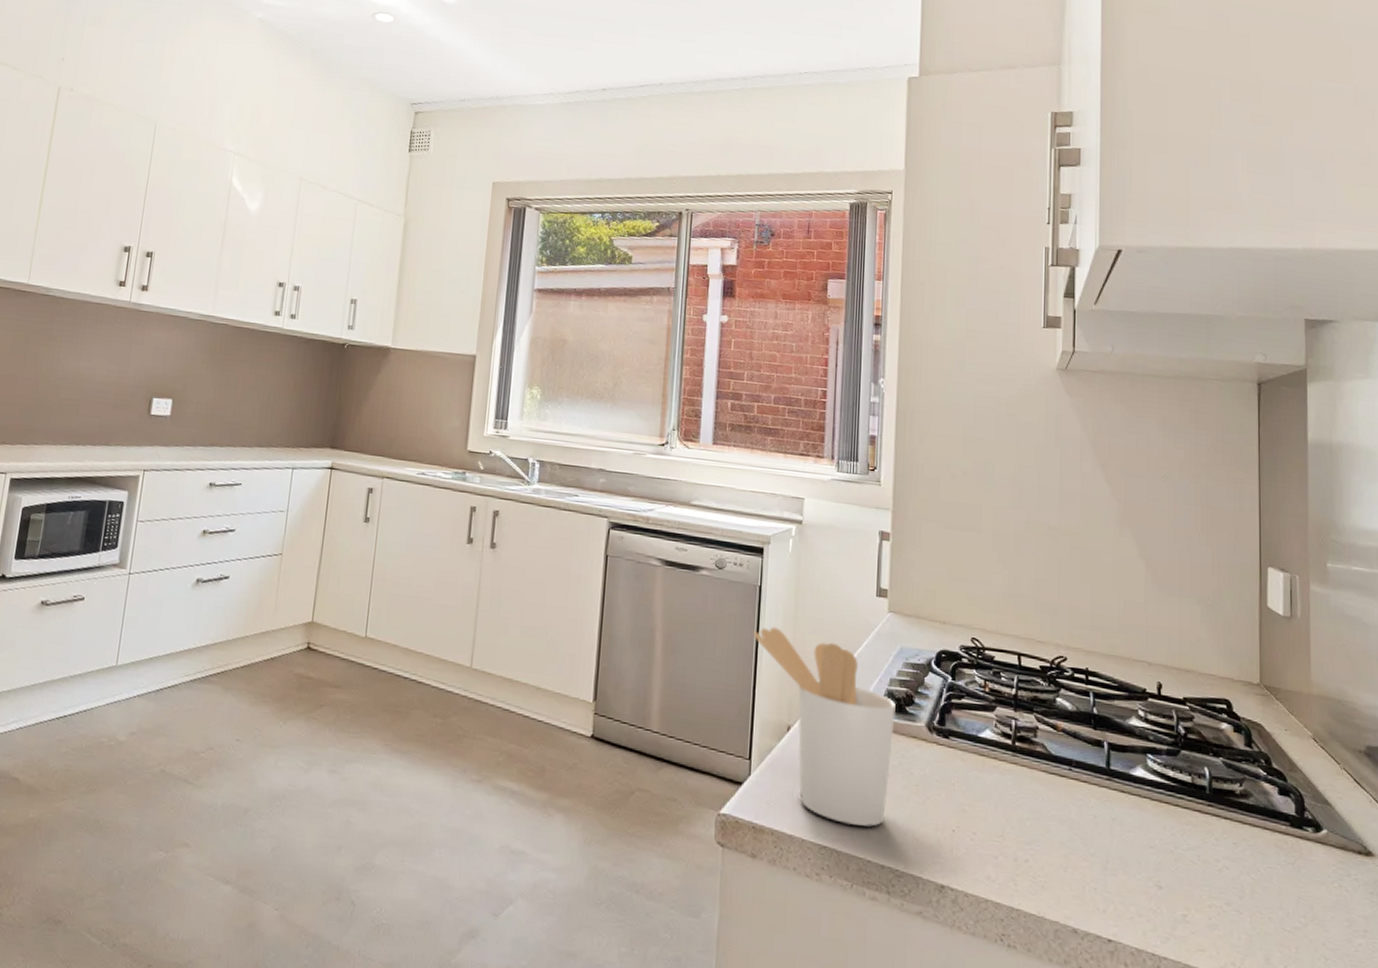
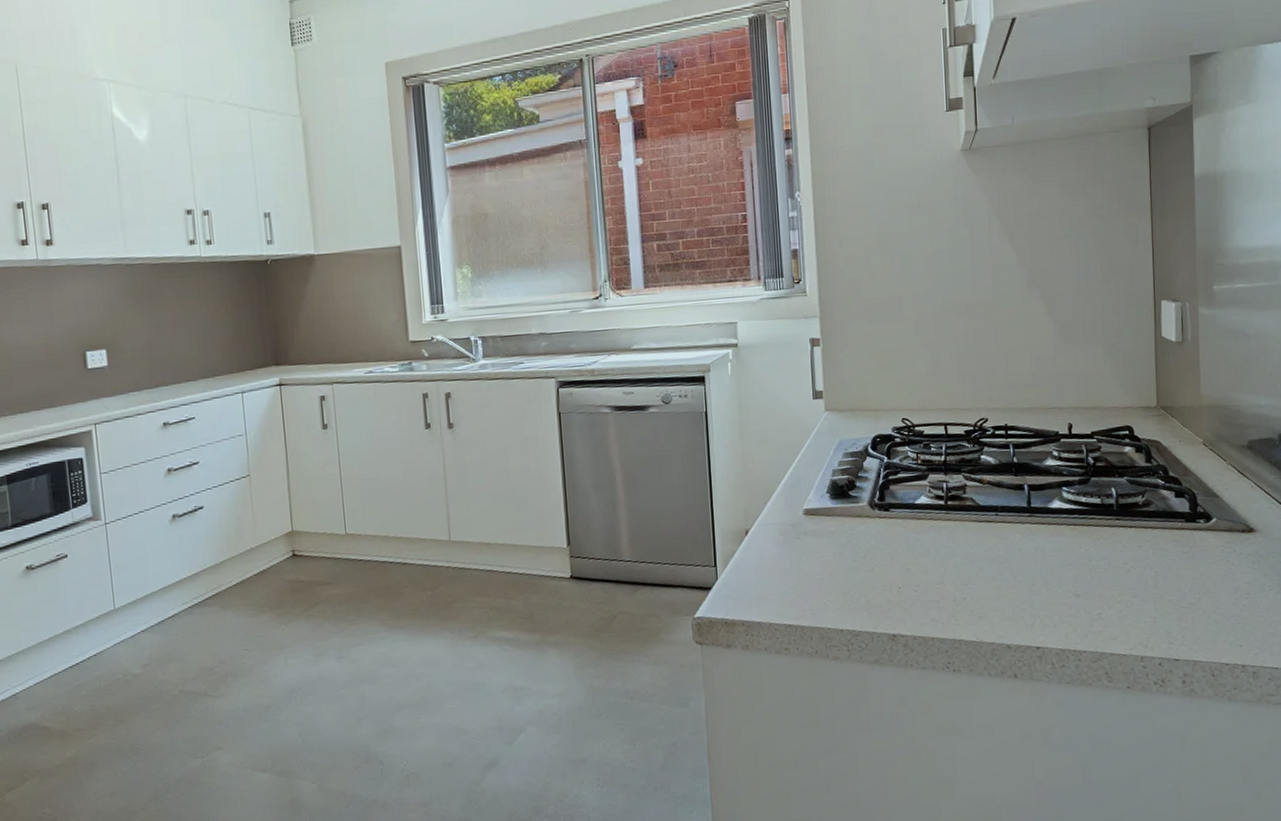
utensil holder: present [753,627,896,827] -> none [704,446,841,603]

